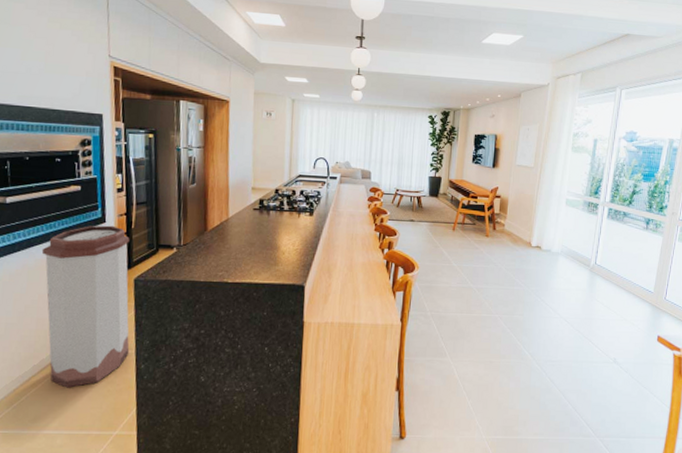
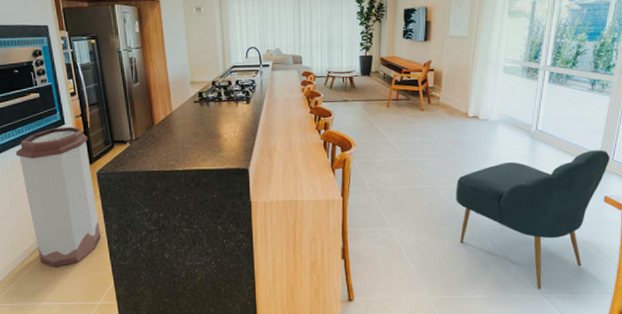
chair: none [516,288,662,432] -> present [456,150,610,290]

